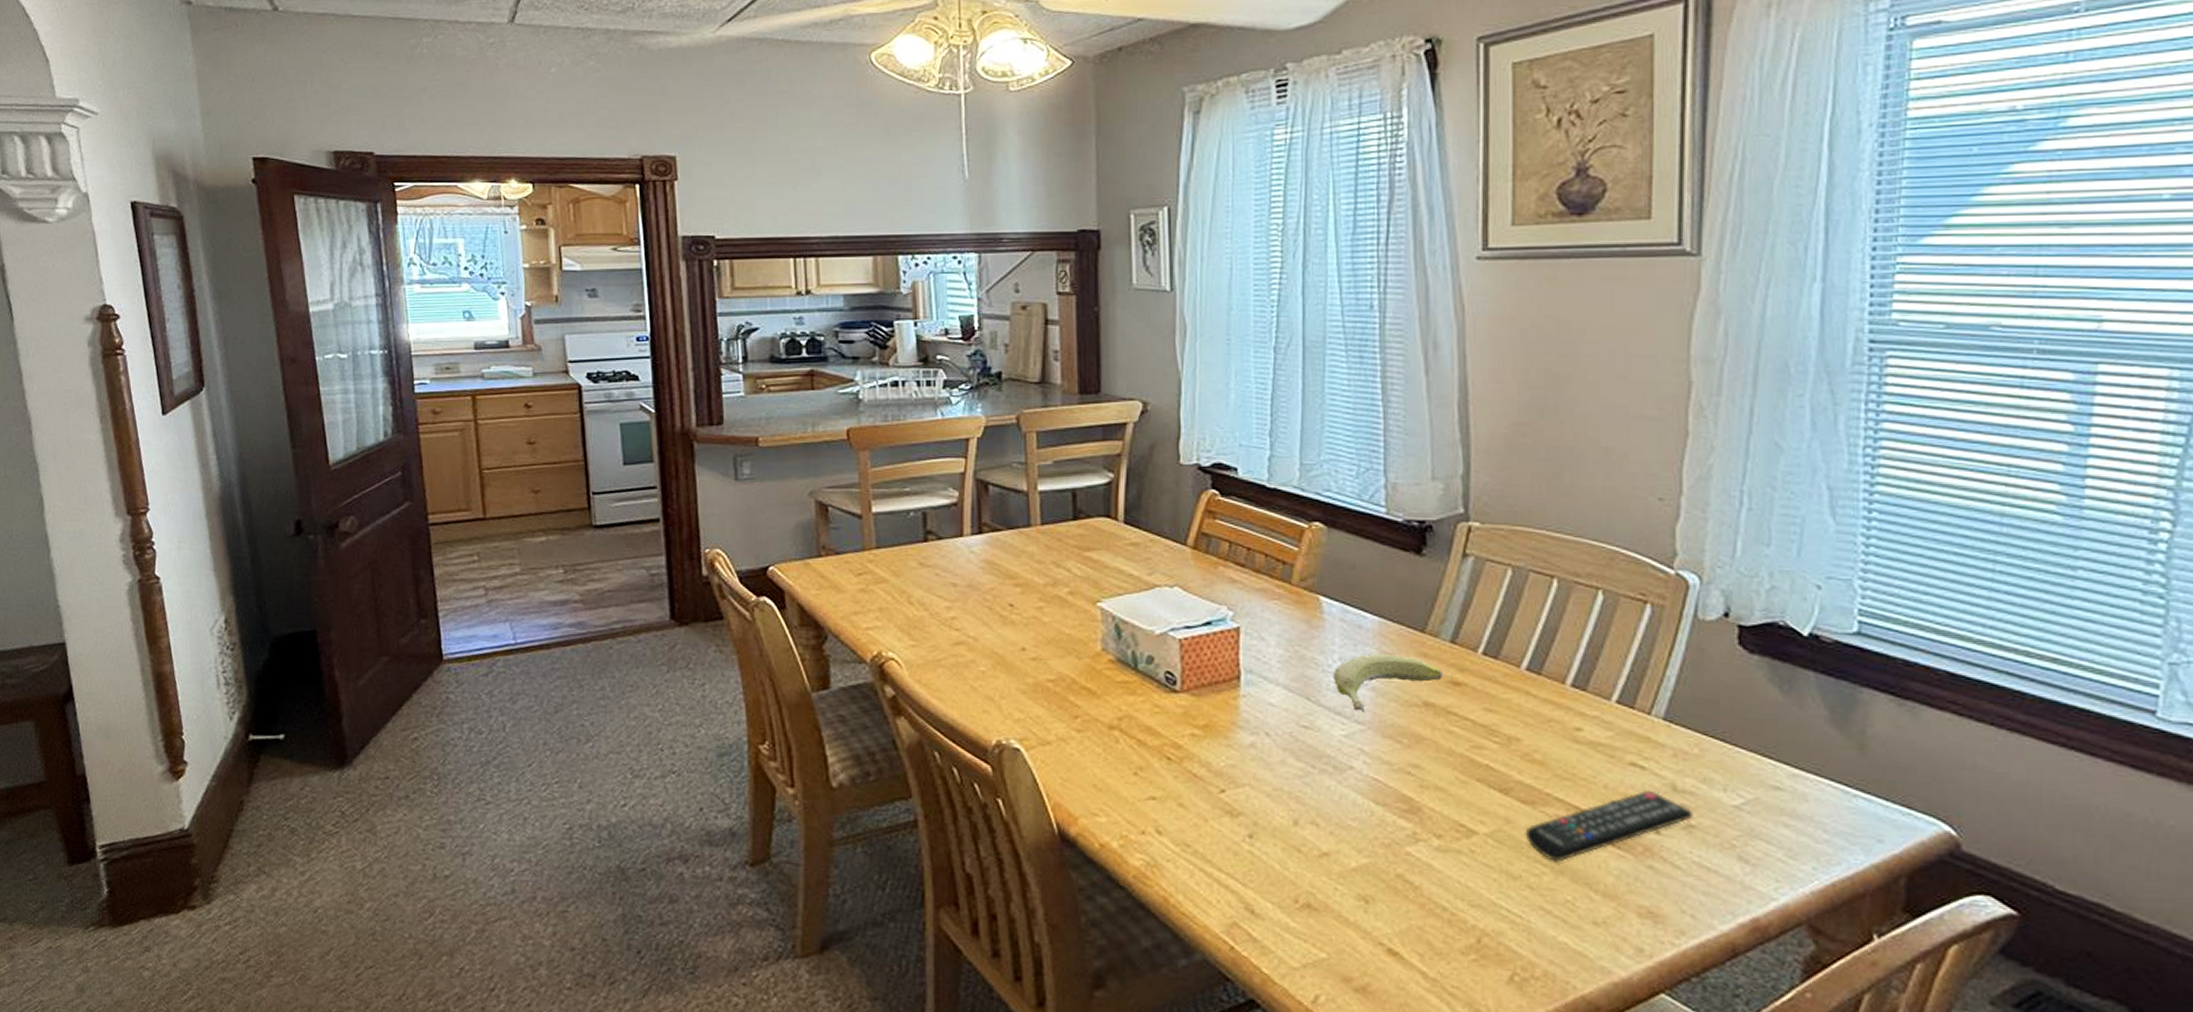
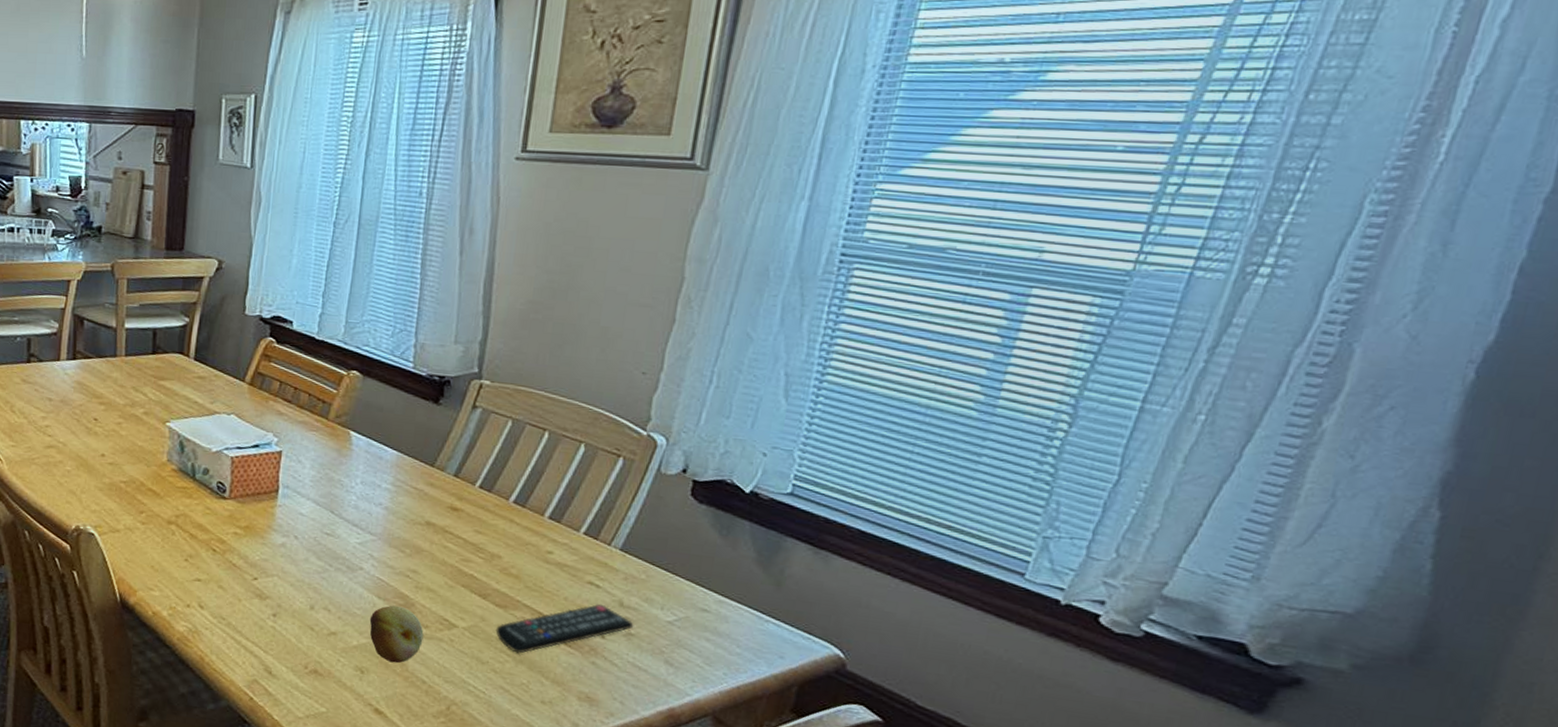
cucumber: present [1332,654,1442,713] -> none [354,480,445,527]
fruit: none [1368,811,1437,887] -> present [369,605,424,663]

